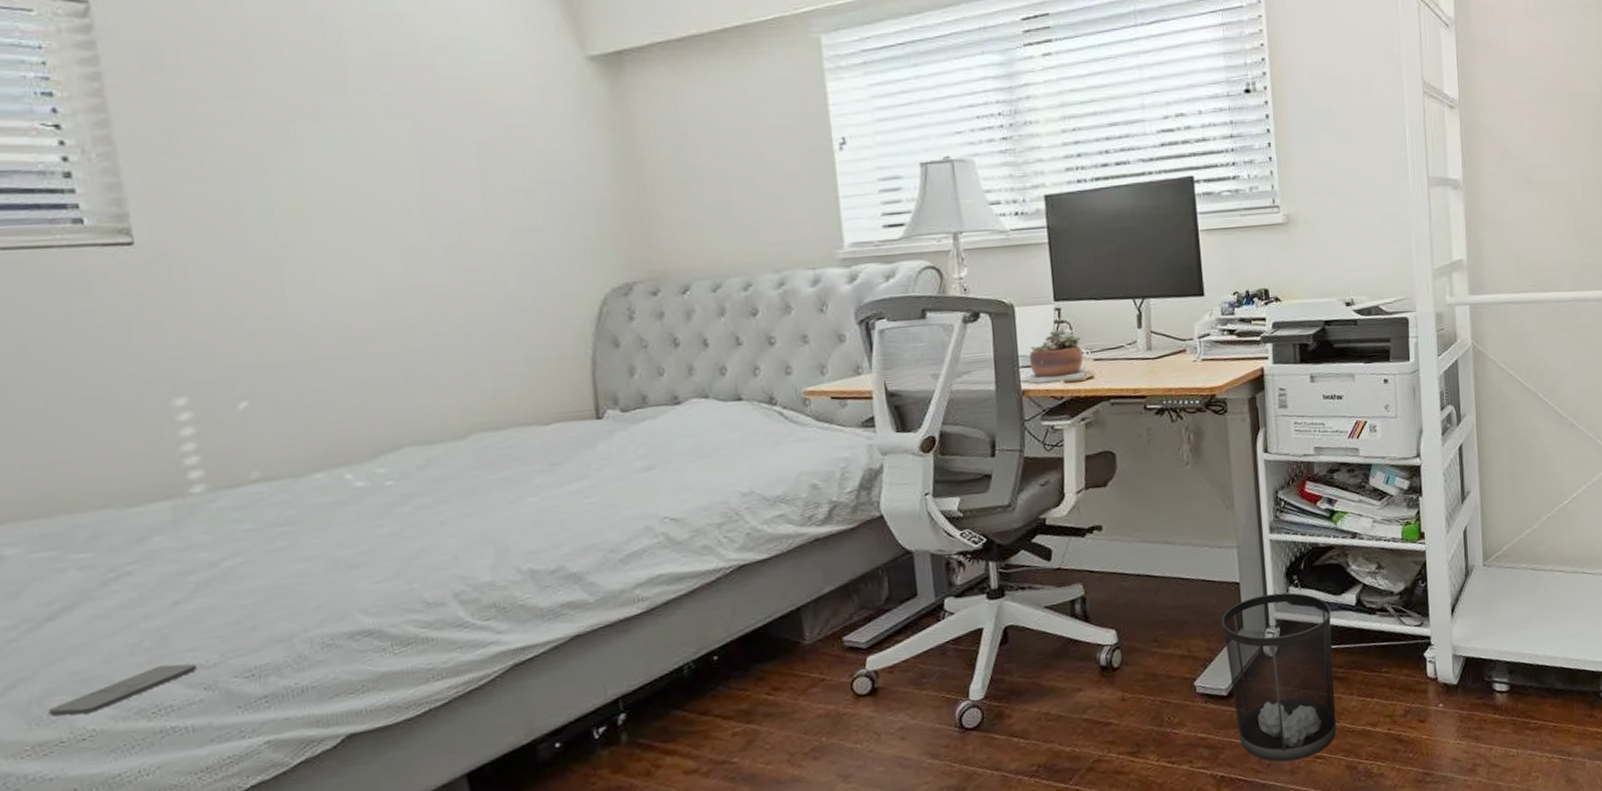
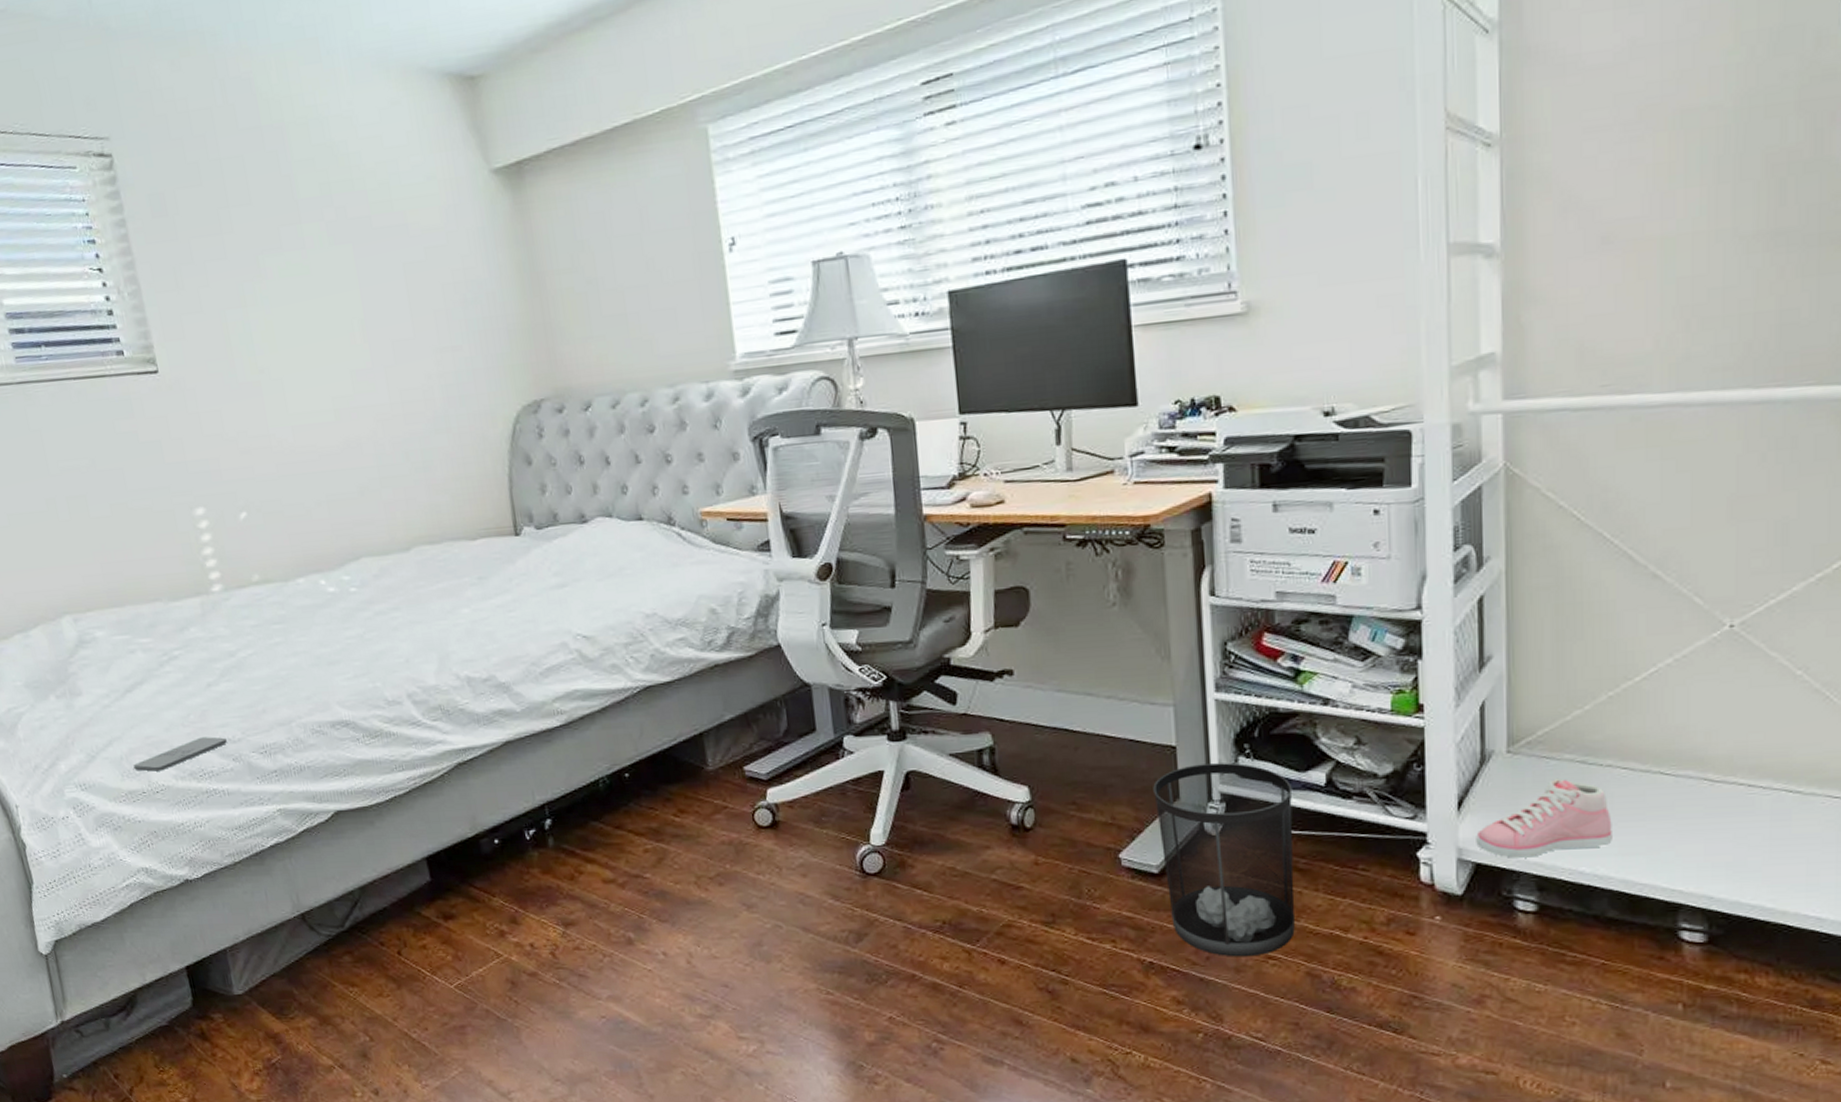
succulent plant: present [1028,327,1086,384] -> none [930,444,996,508]
sneaker: none [1465,583,1556,650] -> present [1476,779,1612,858]

